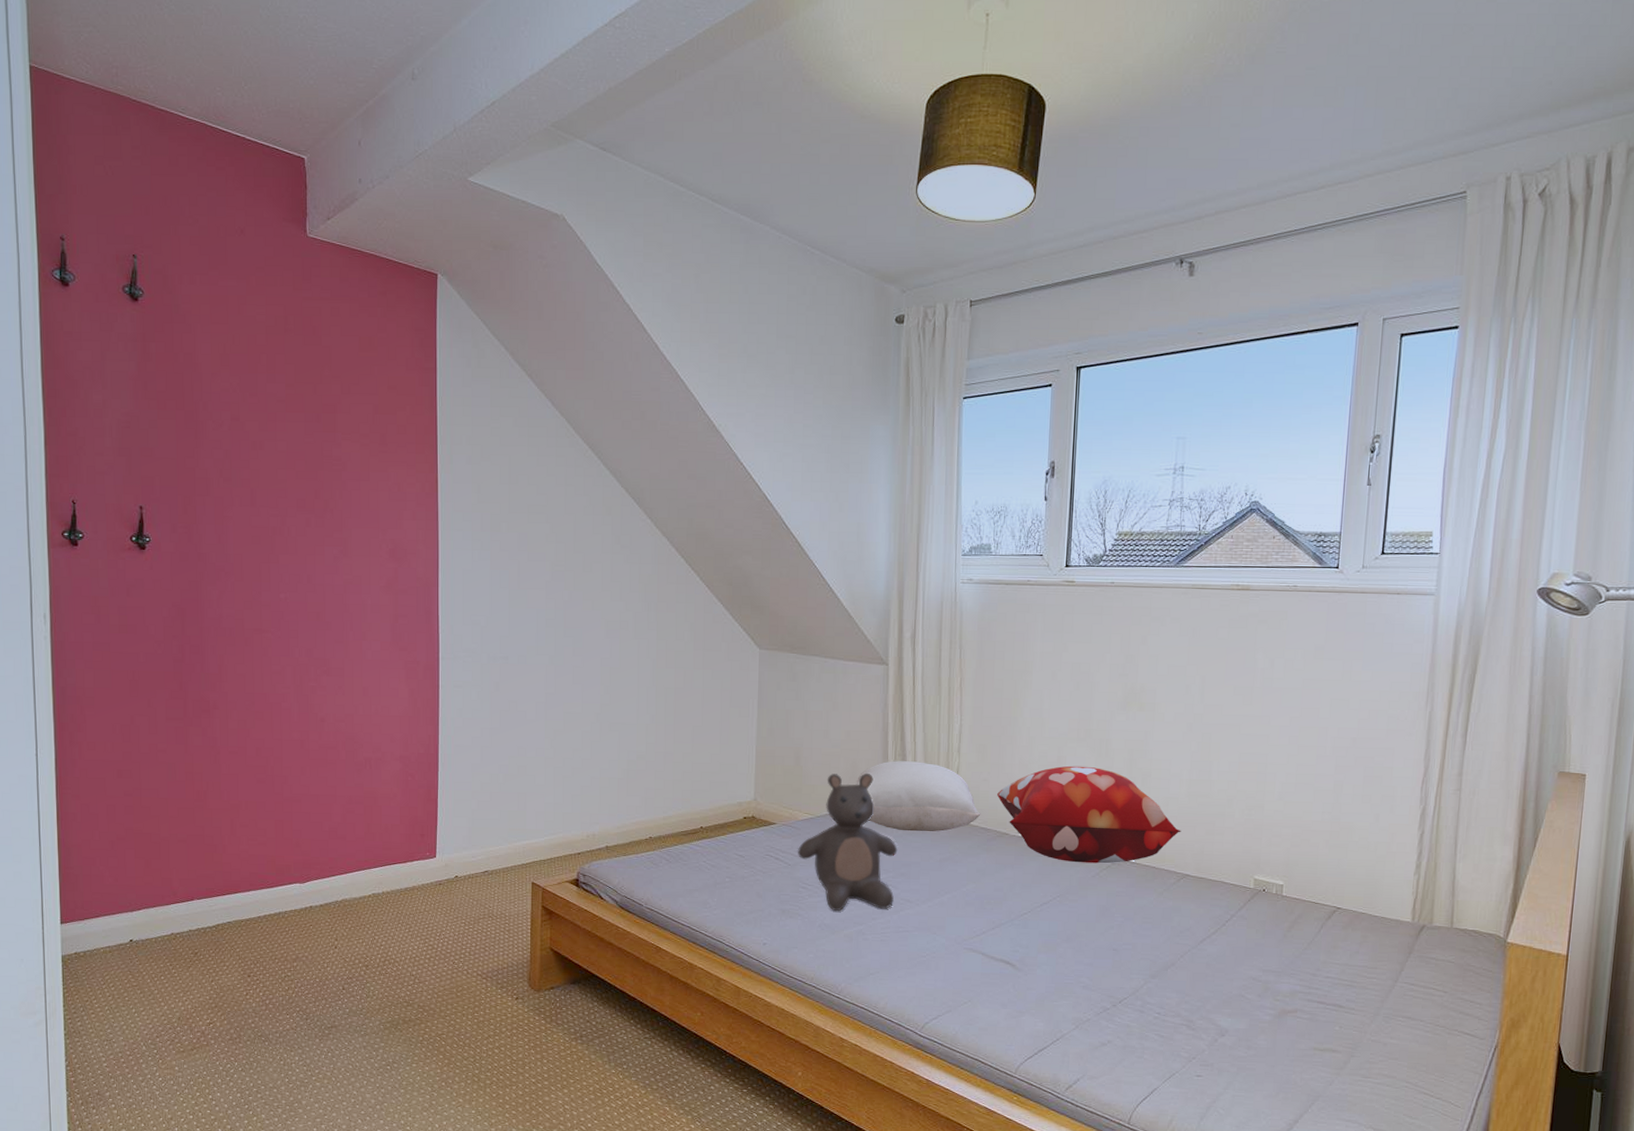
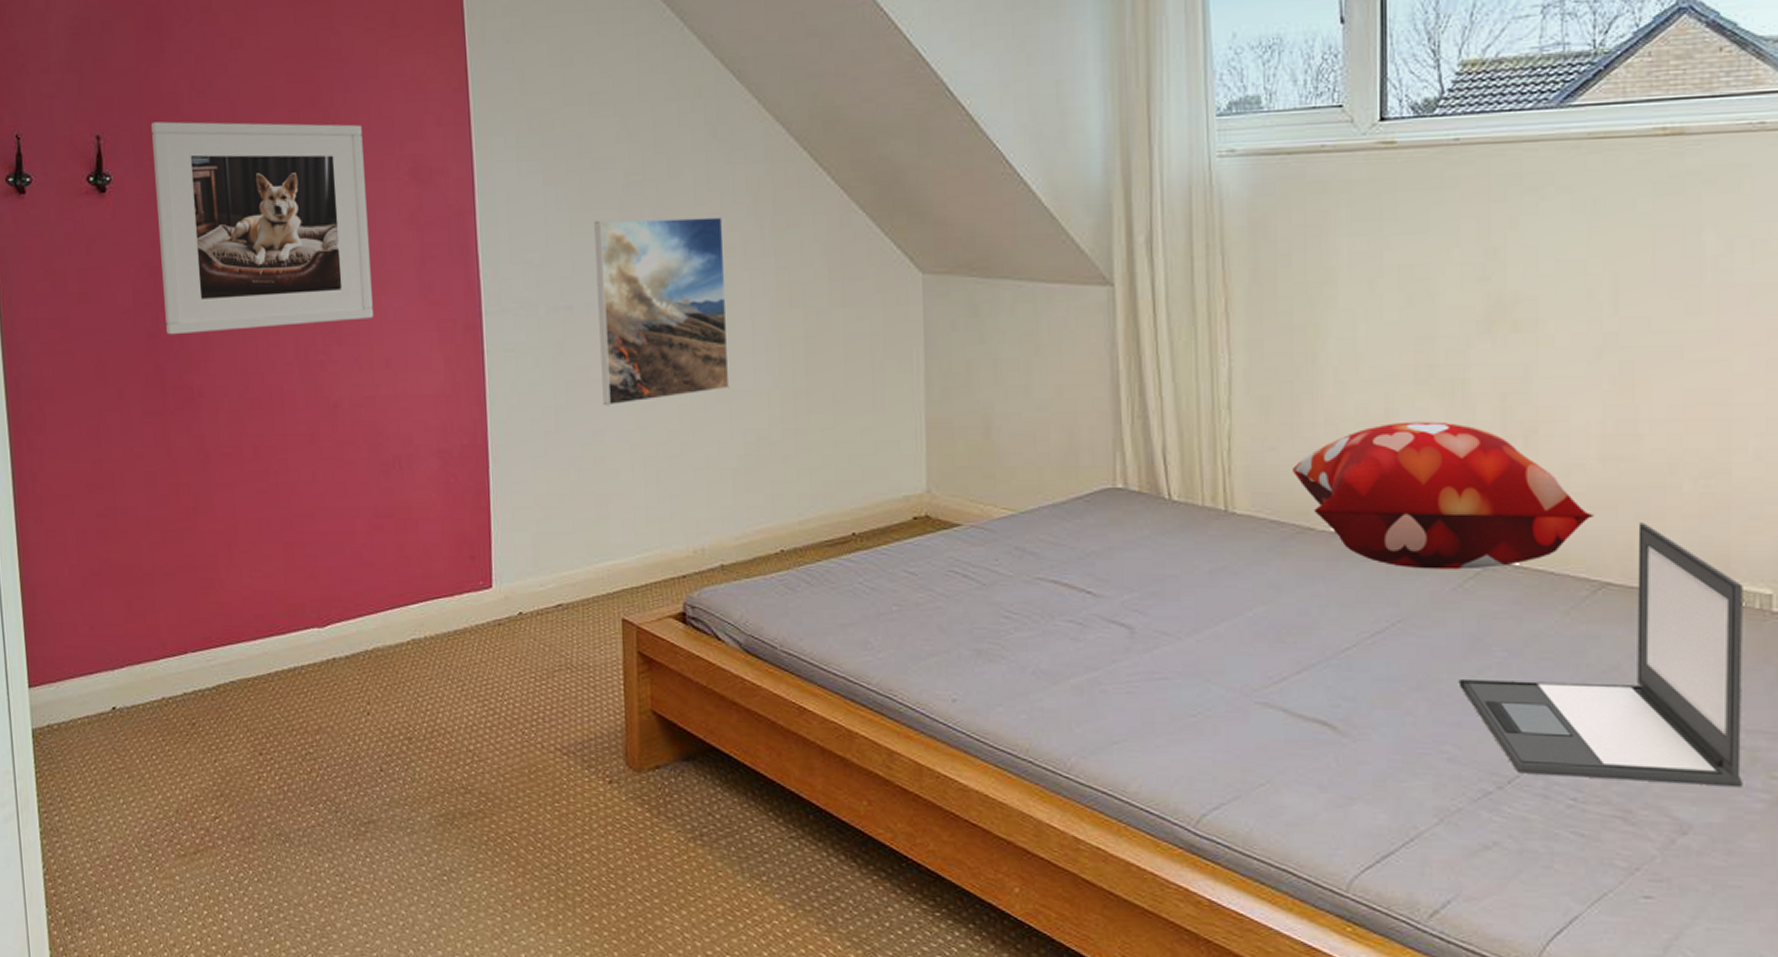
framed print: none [186,499,355,661] -> present [151,121,373,335]
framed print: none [526,597,621,730] -> present [594,217,730,406]
teddy bear: present [797,772,898,912] -> none [994,445,1144,651]
pillow: present [856,761,981,832] -> none [1075,426,1269,530]
laptop: none [1093,837,1267,1006] -> present [1460,522,1743,788]

